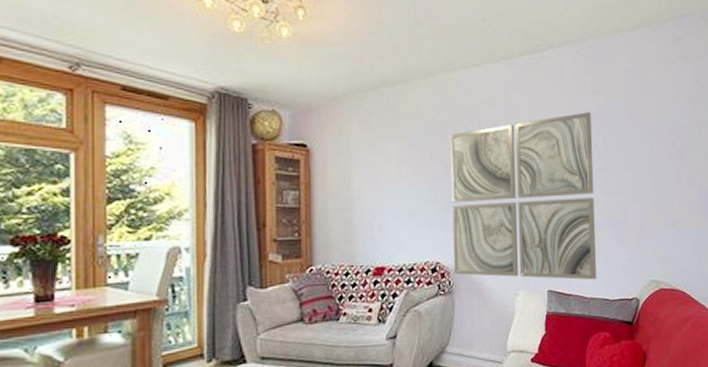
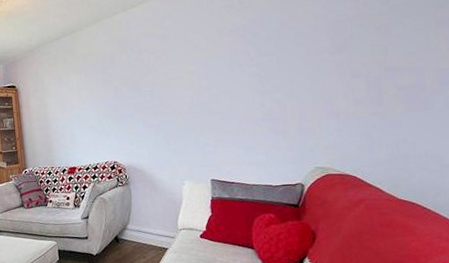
wall art: present [449,112,597,280] -> none [117,26,258,171]

